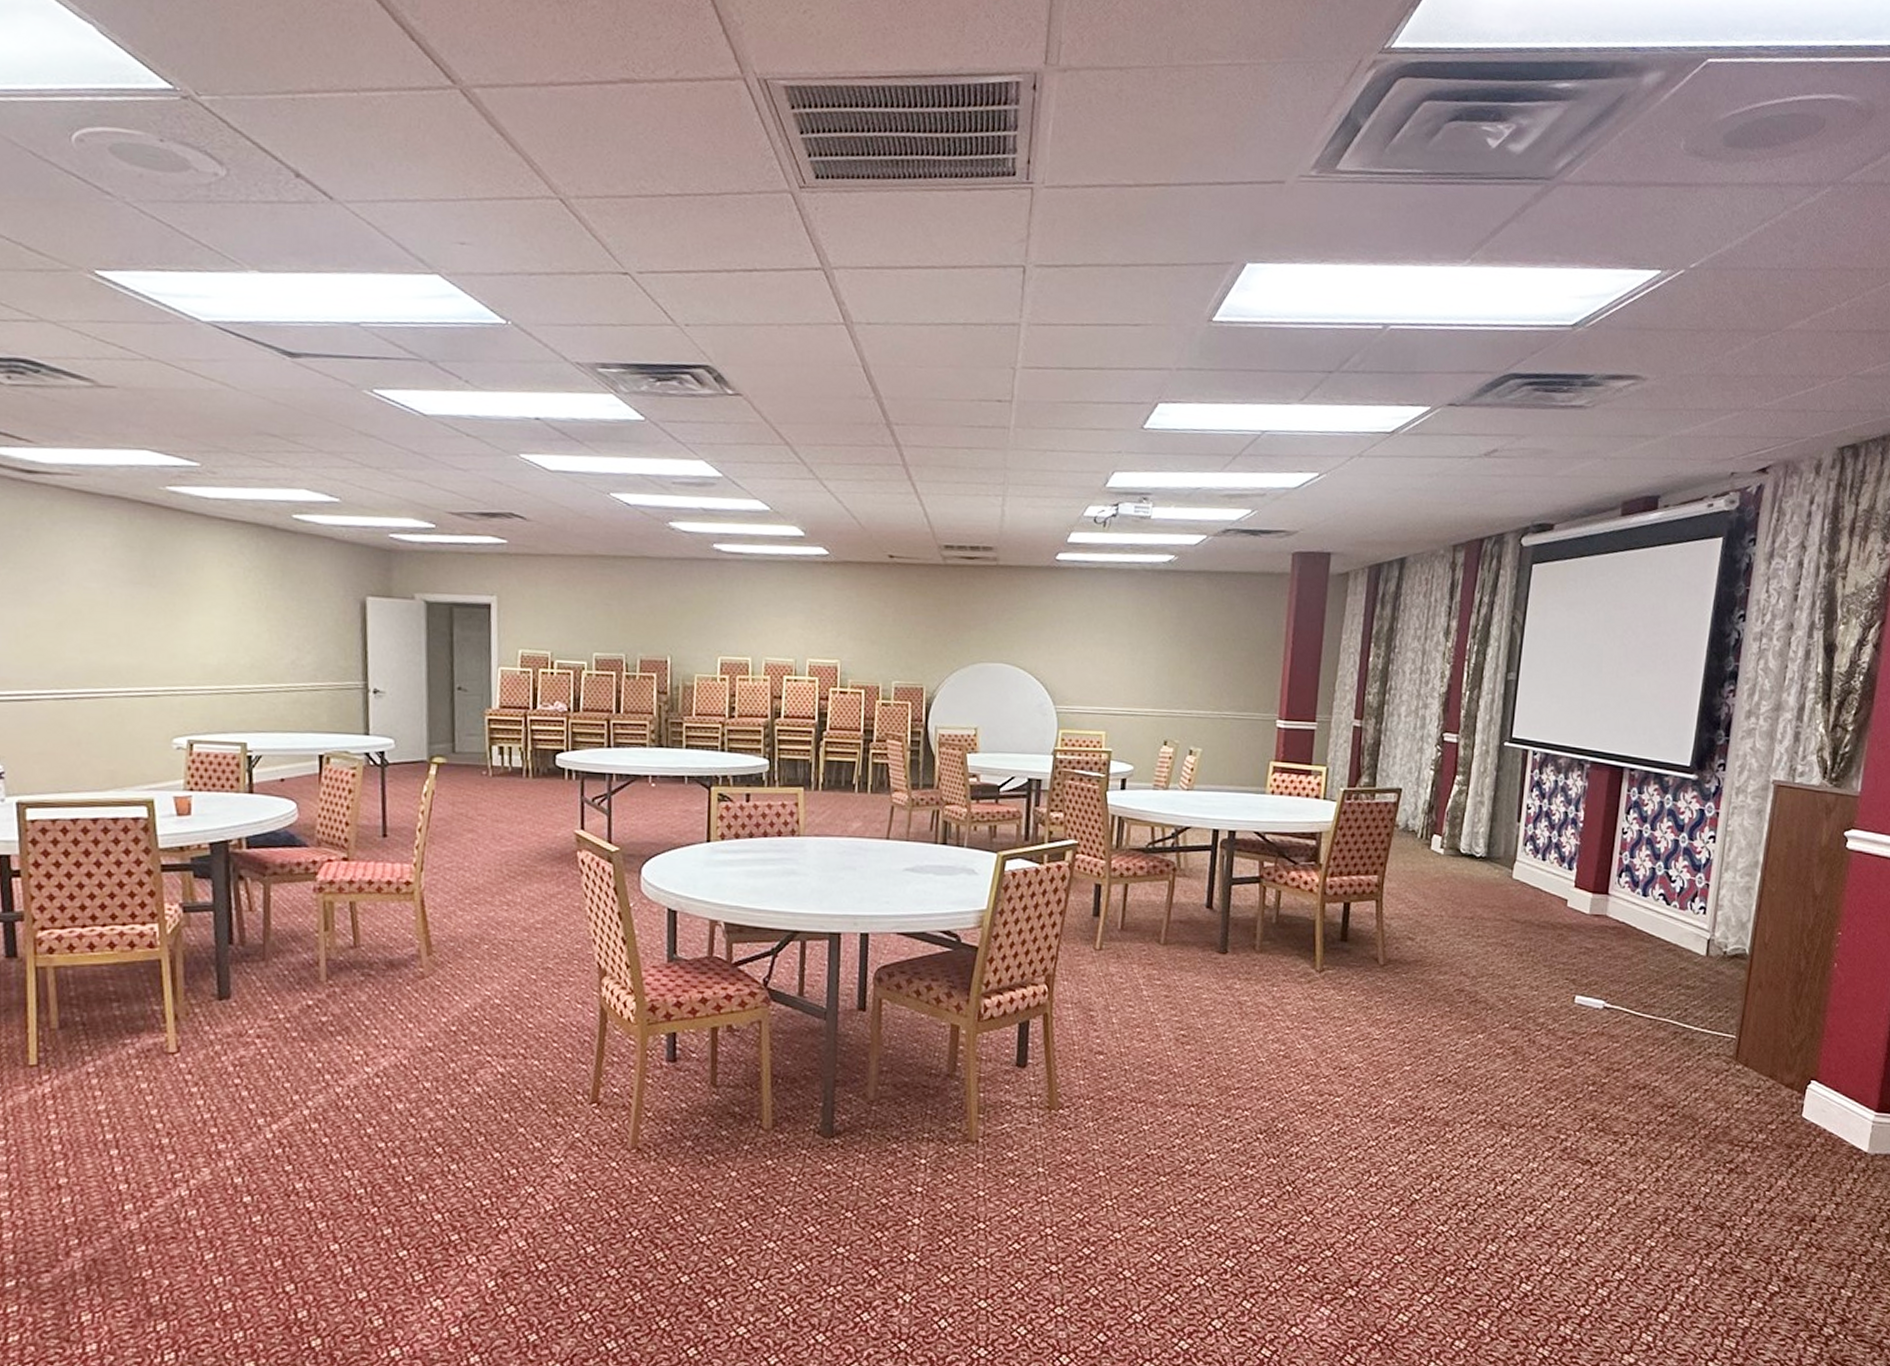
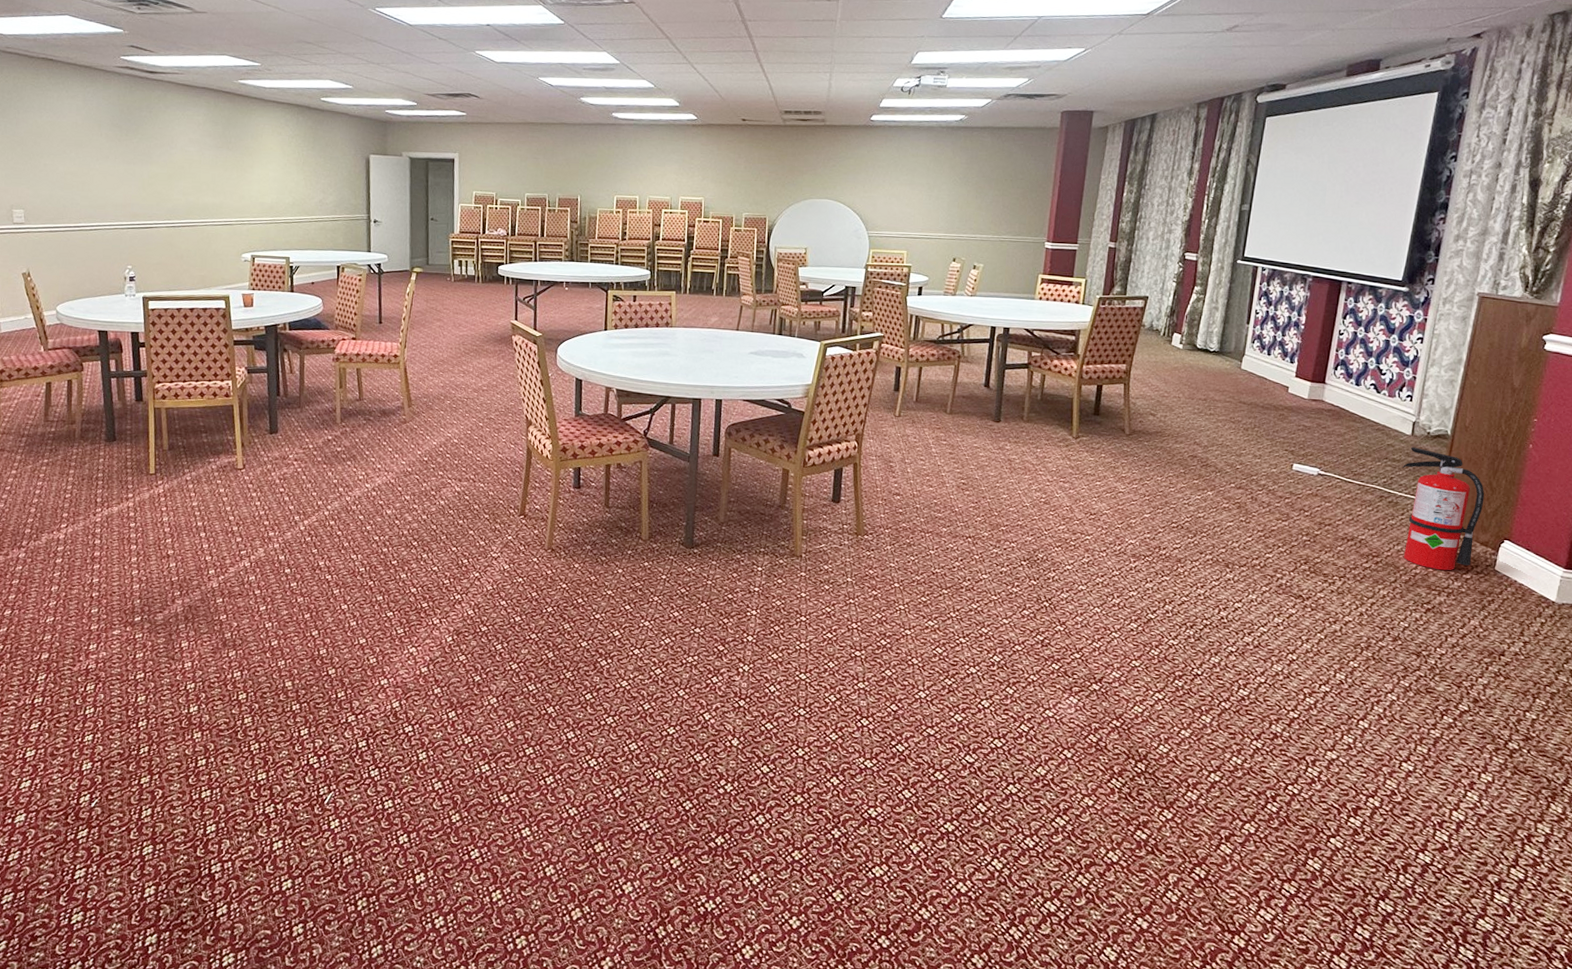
fire extinguisher: none [1698,970,1788,1121] -> present [1403,447,1485,571]

